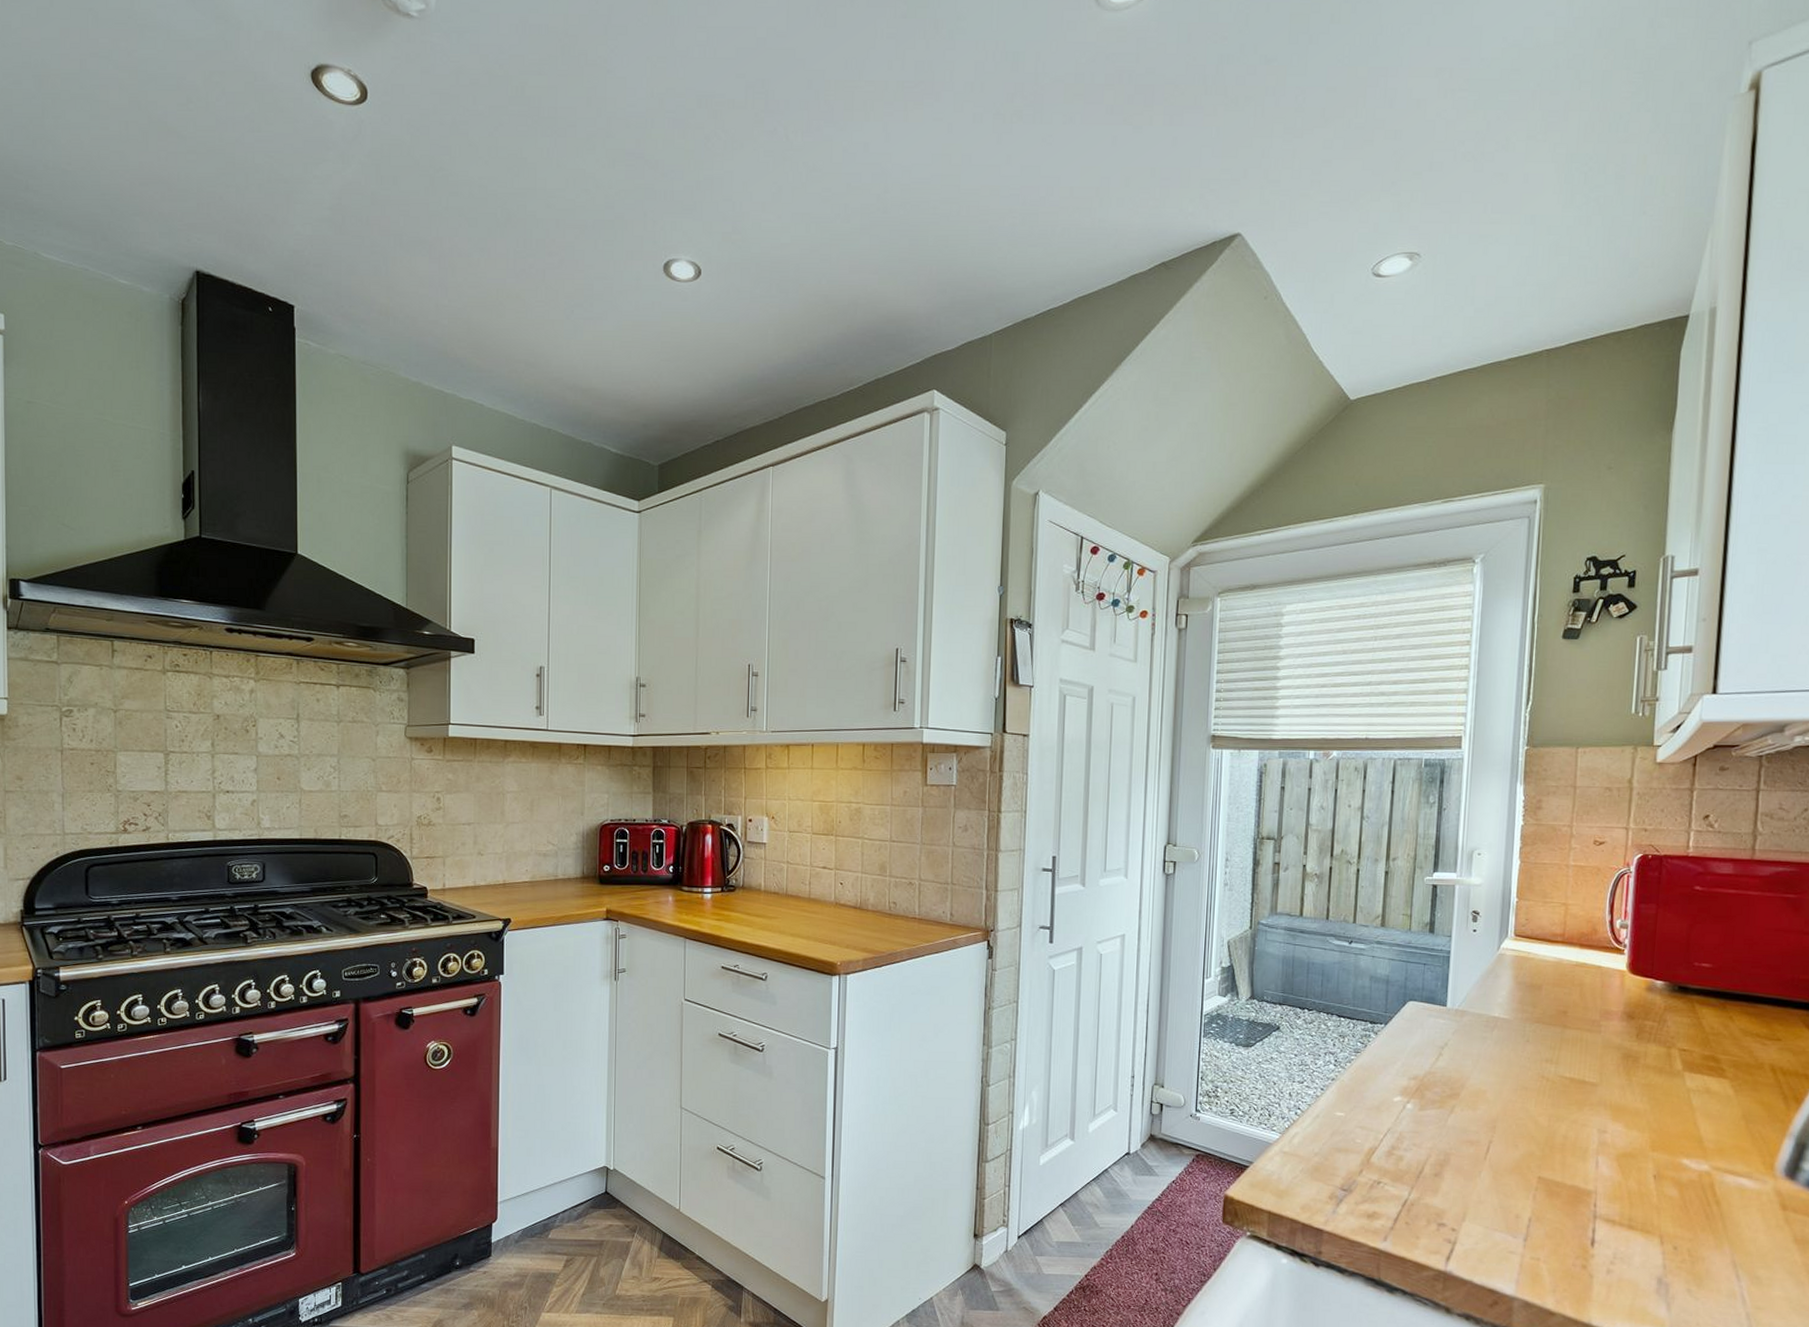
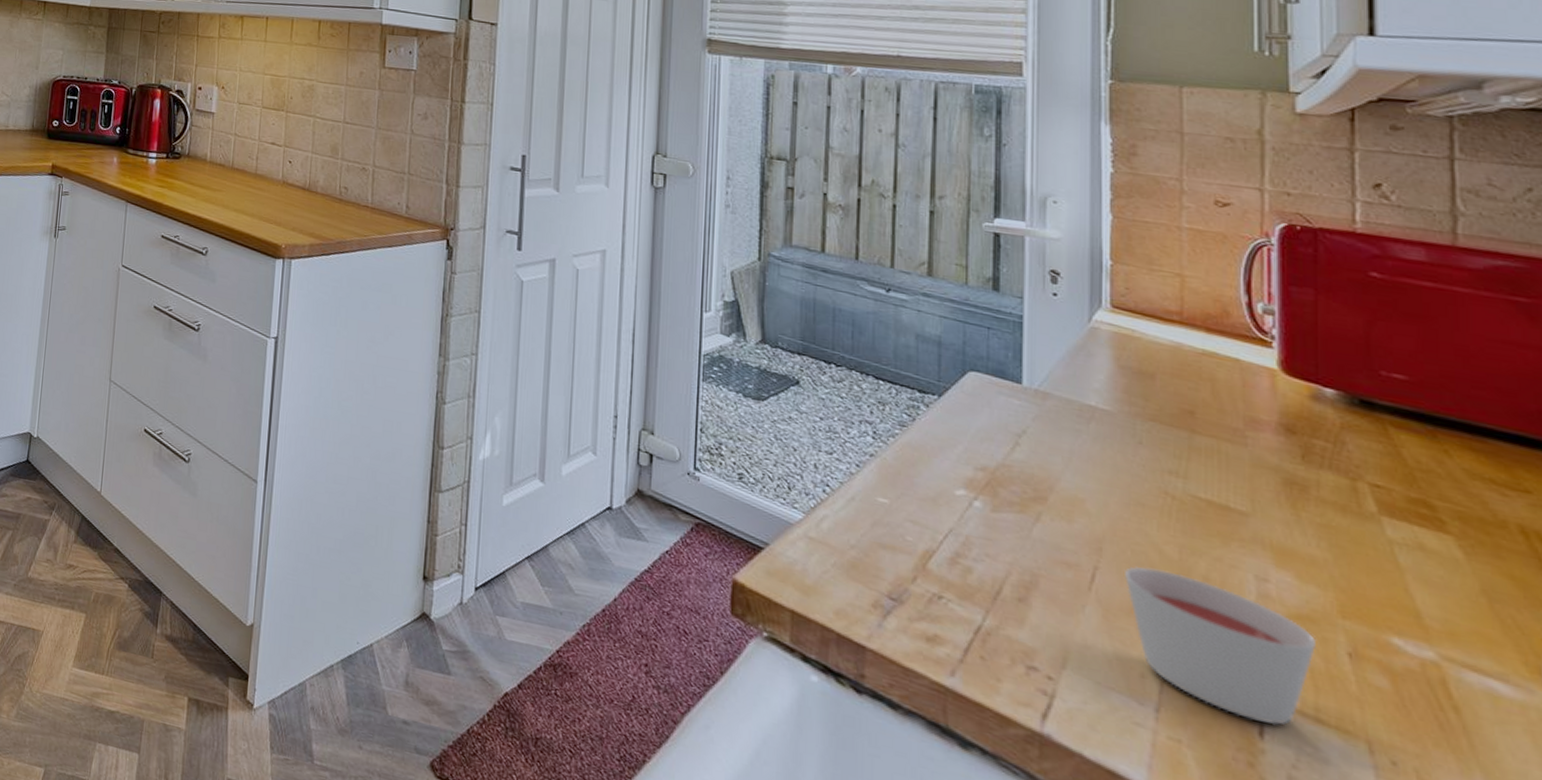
candle: none [1510,1135,1634,1236] -> present [1125,566,1316,726]

